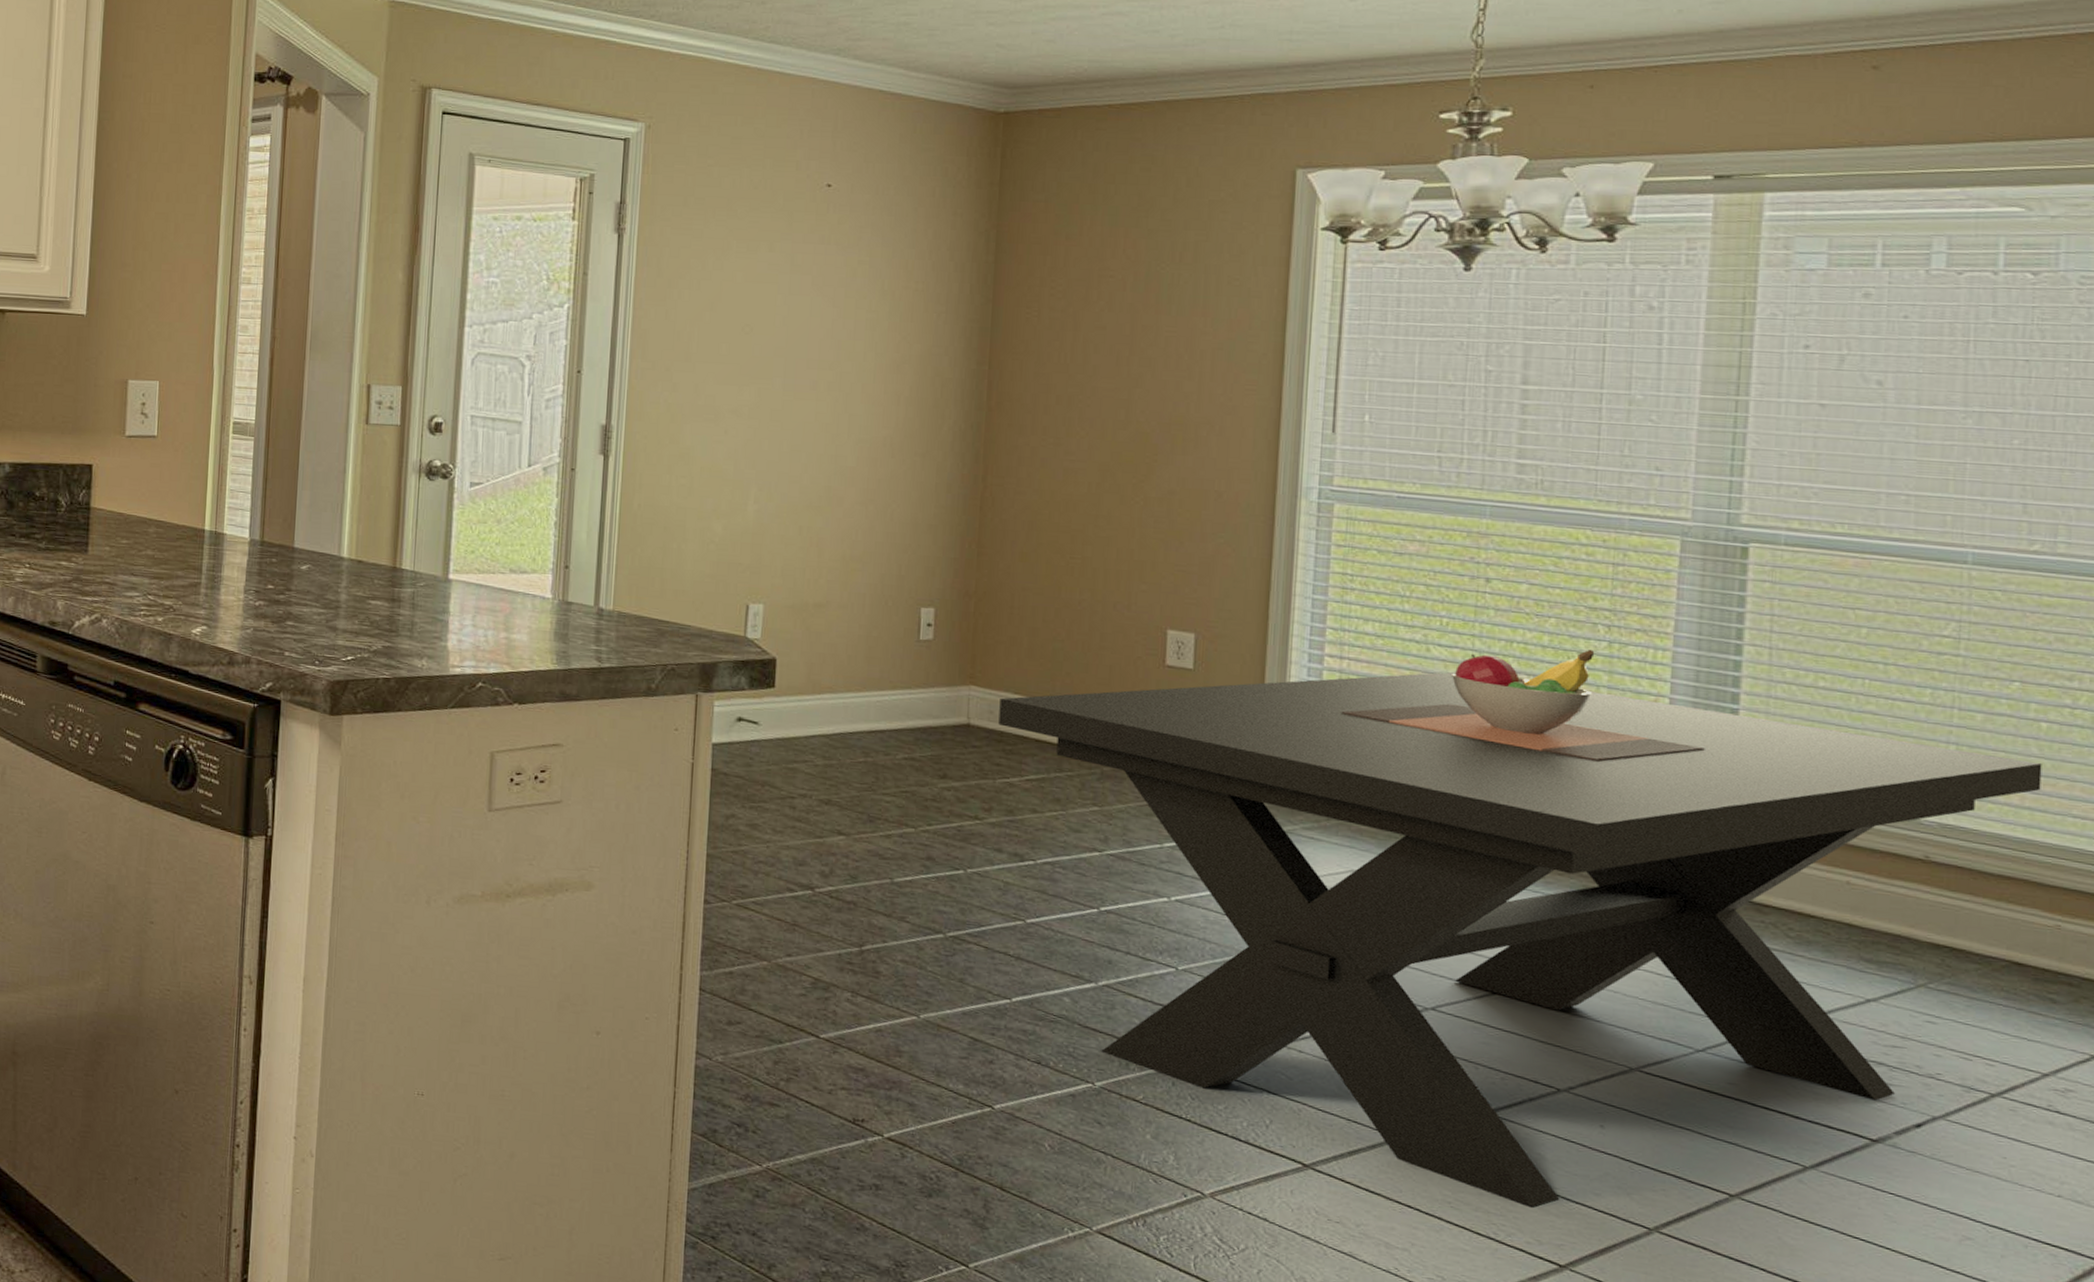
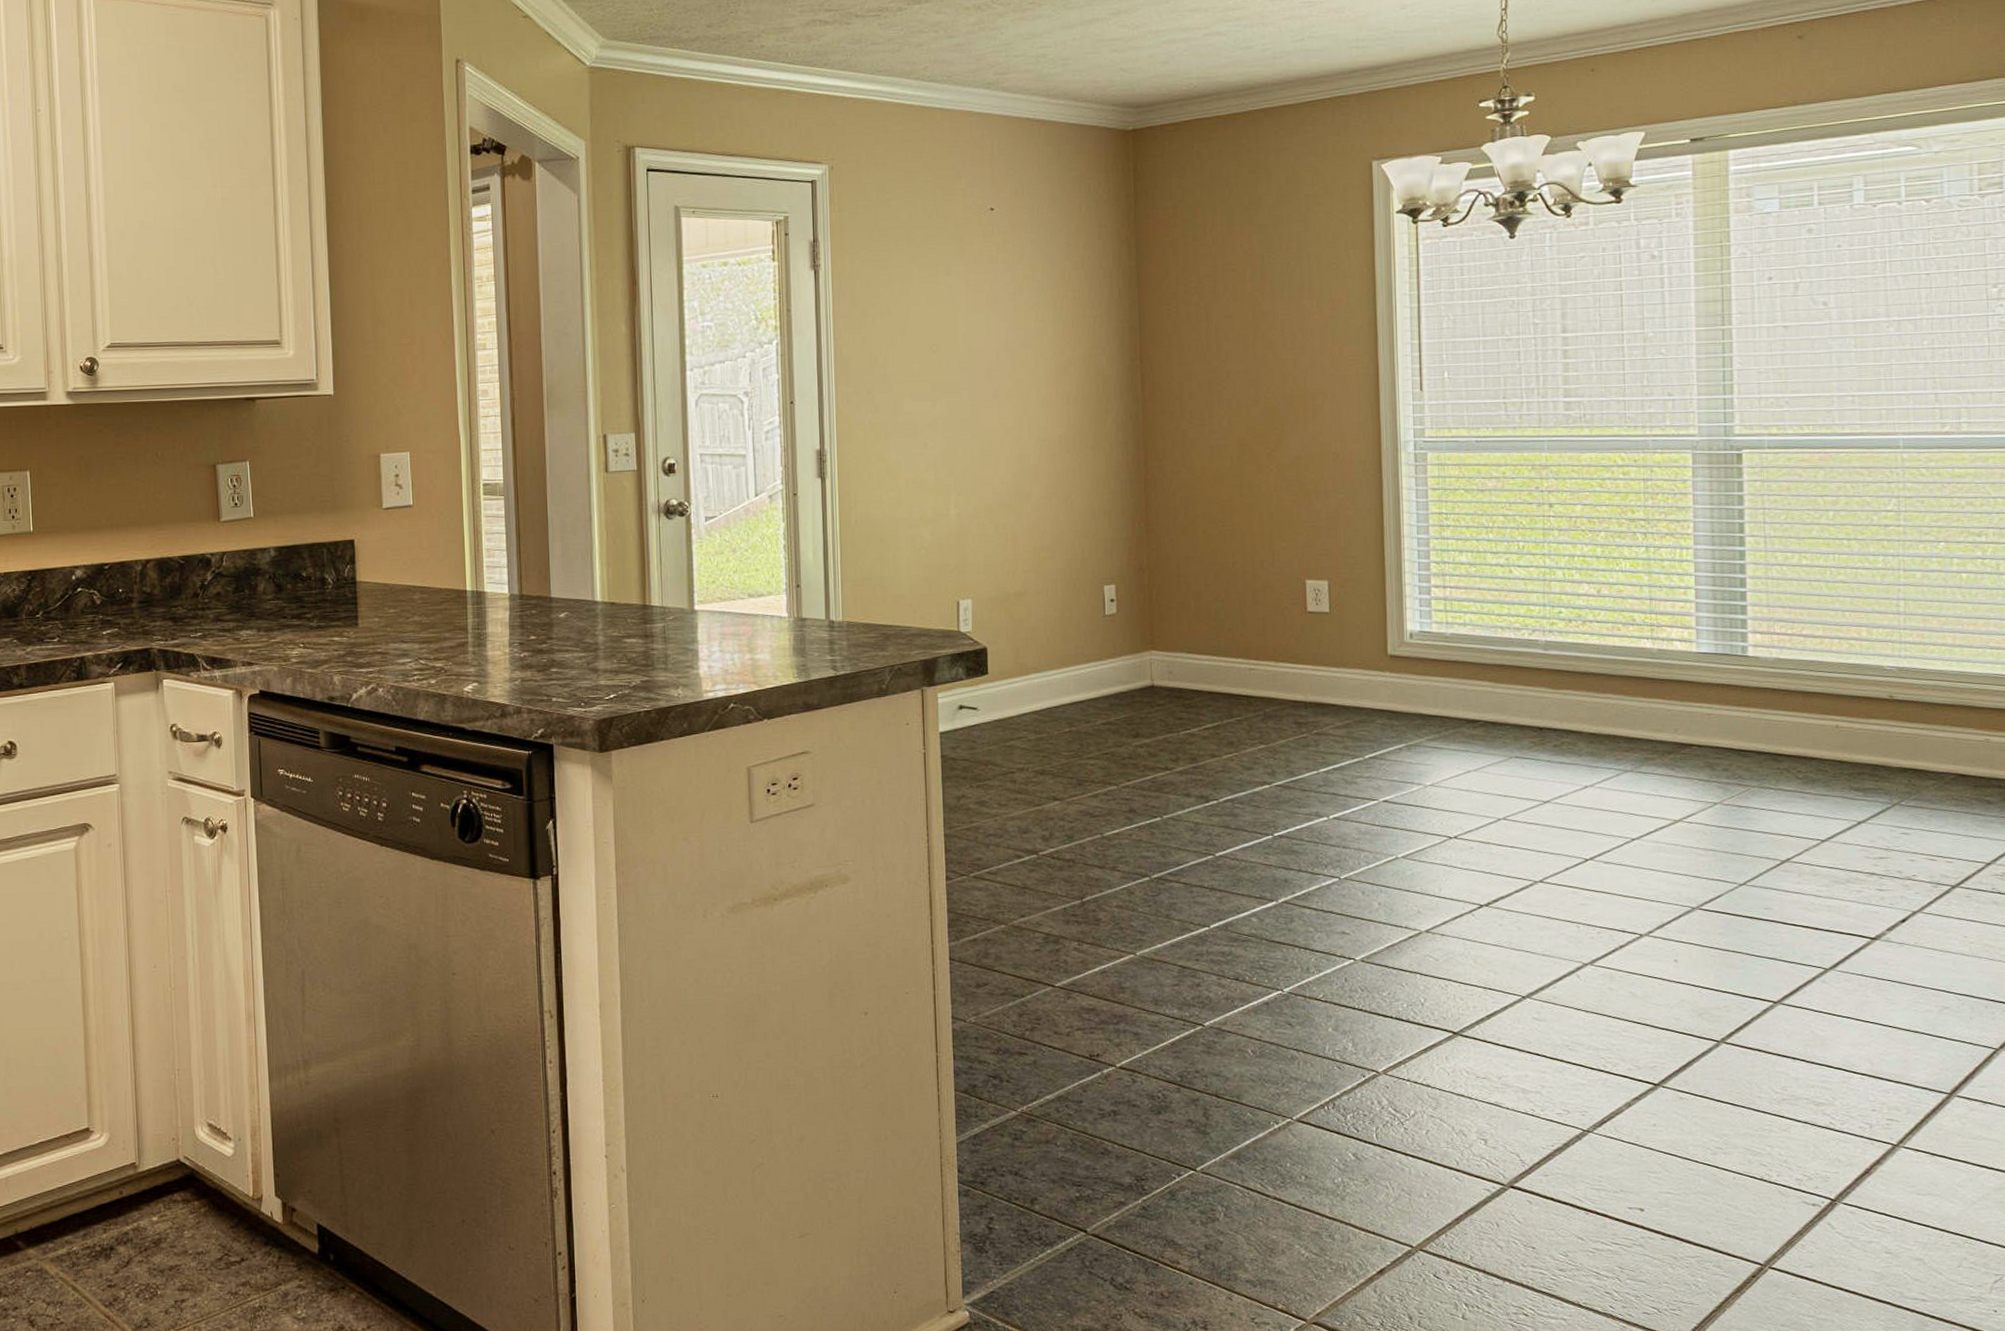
dining table: present [998,650,2042,1207] -> none [1176,556,1966,1039]

